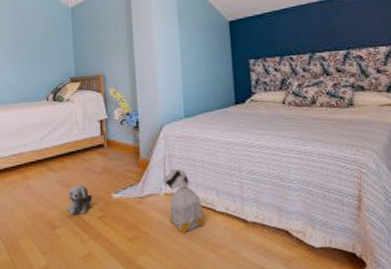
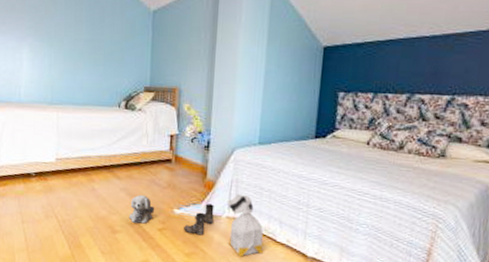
boots: none [124,183,152,218] -> present [184,204,214,236]

